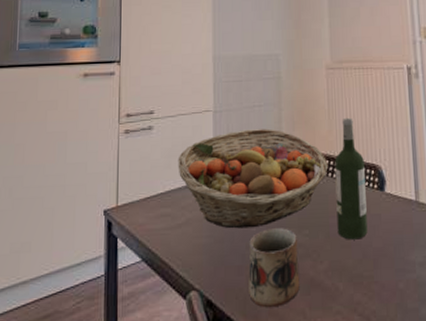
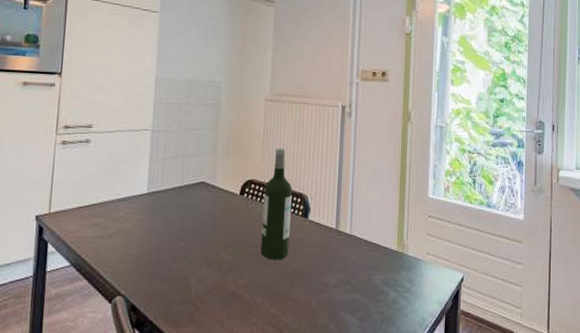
fruit basket: present [178,129,328,229] -> none [112,151,258,243]
mug: present [248,228,300,308] -> none [172,244,223,316]

